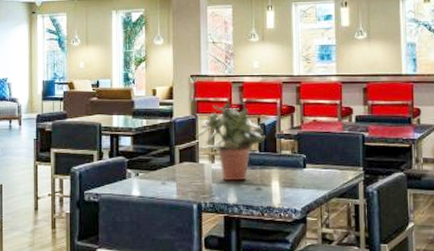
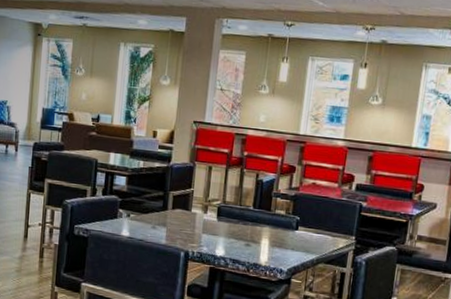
potted plant: present [195,103,267,181] -> none [190,155,263,235]

